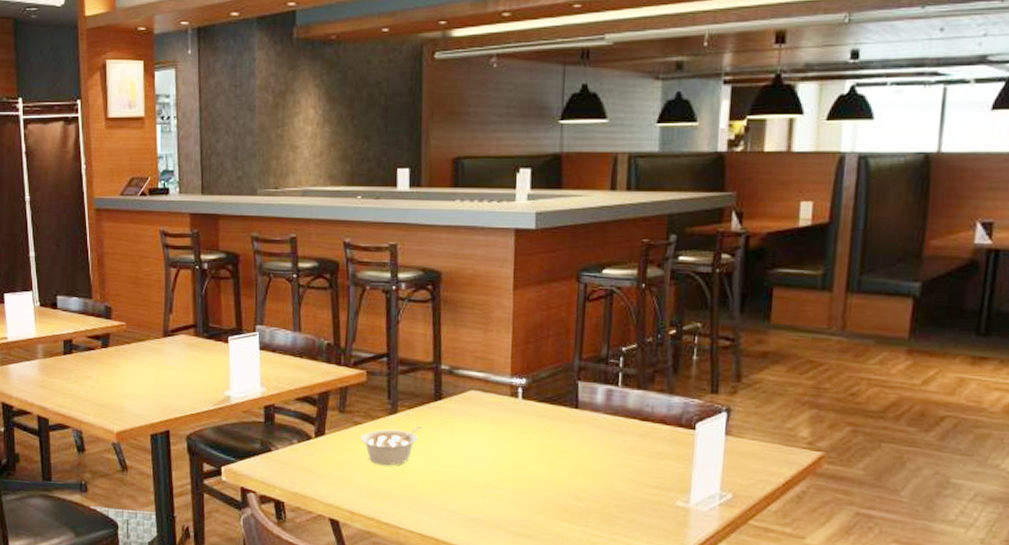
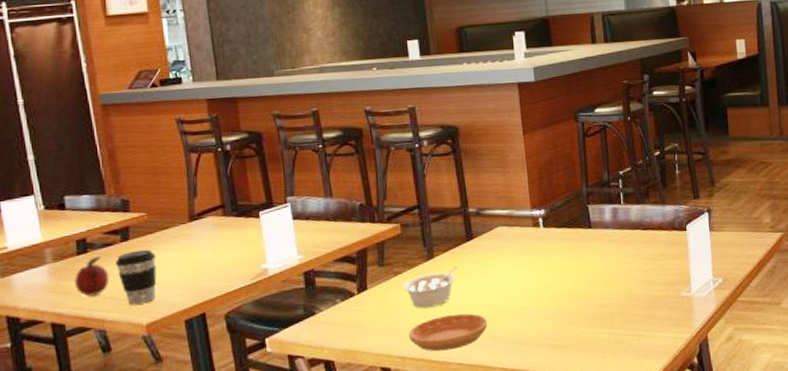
fruit: none [60,358,89,396] -> present [75,255,110,297]
coffee cup: none [95,358,131,412] -> present [115,249,157,305]
saucer: none [361,477,446,515] -> present [408,313,488,352]

